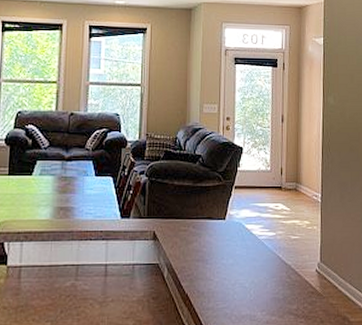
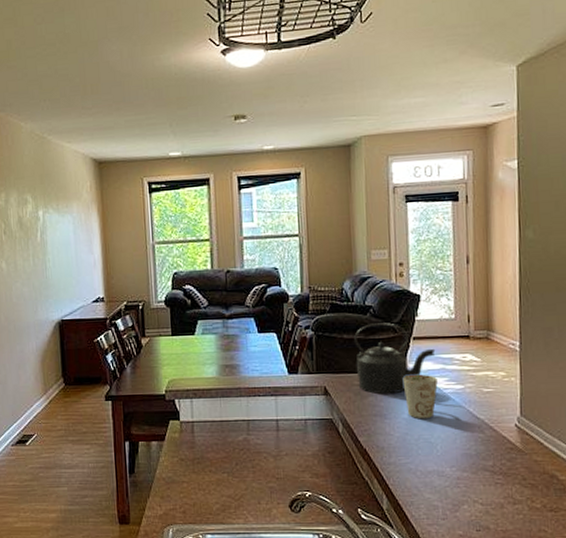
kettle: none [184,172,253,240] -> present [354,323,436,395]
mug: none [224,221,254,265] -> present [402,374,438,419]

